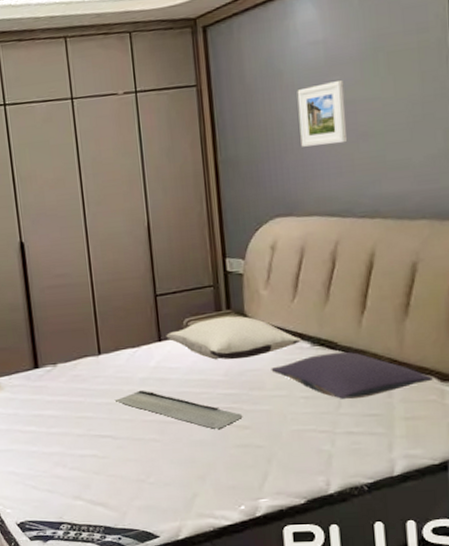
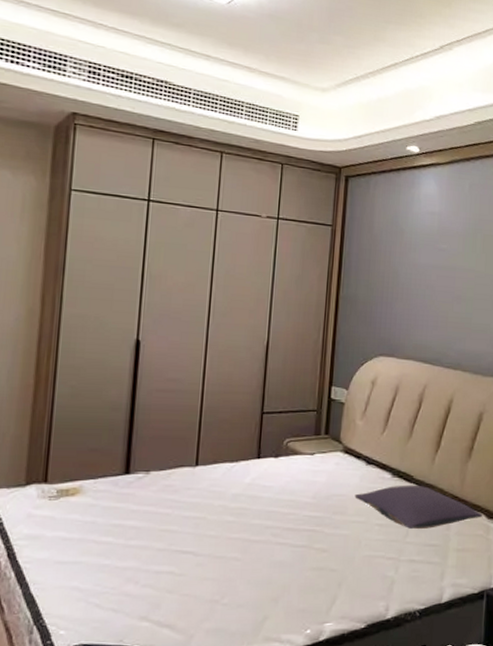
bath mat: present [116,391,243,429] -> none [204,507,323,550]
pillow: present [166,316,303,360] -> none [265,441,385,484]
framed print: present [297,80,348,147] -> none [409,248,449,302]

